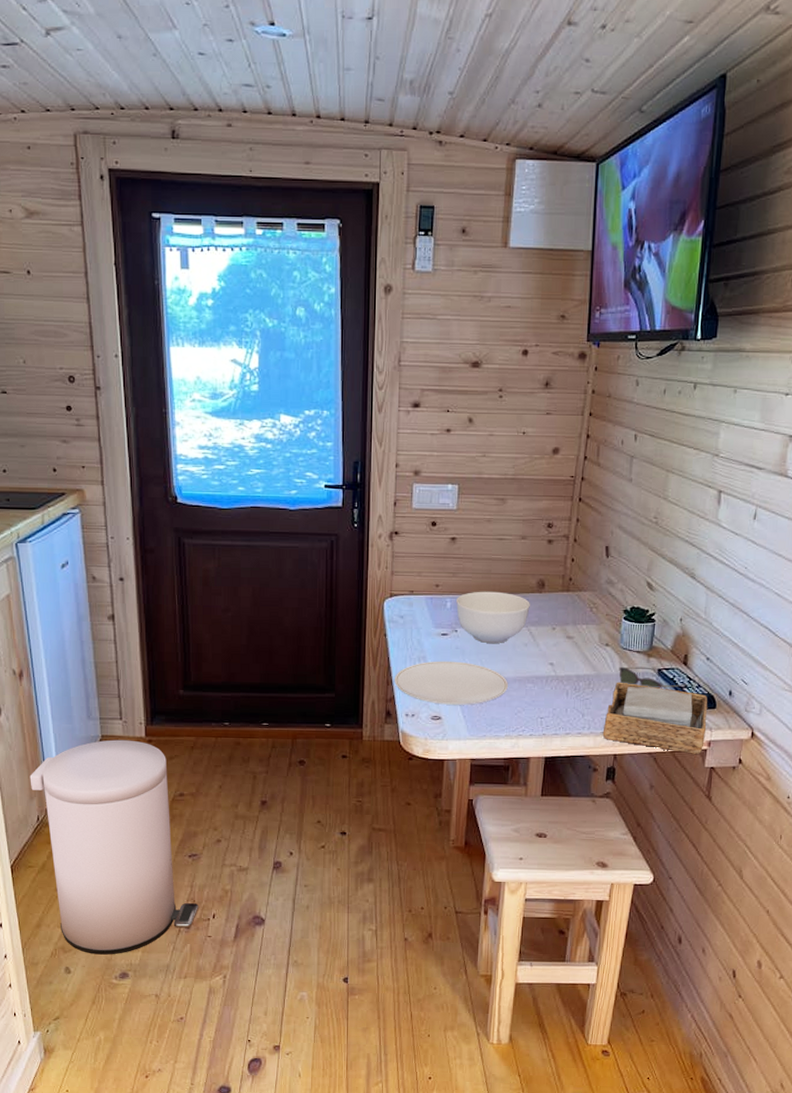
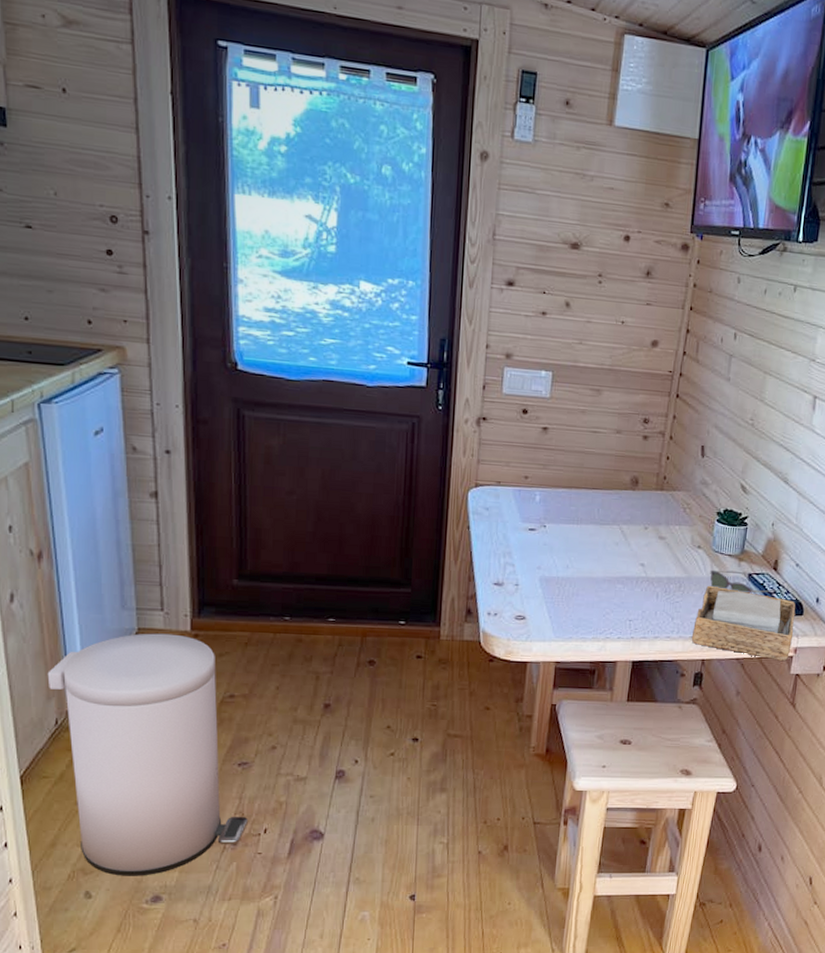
plate: present [394,661,508,705] -> none [477,557,597,605]
bowl: present [455,591,530,643] -> none [545,485,623,541]

